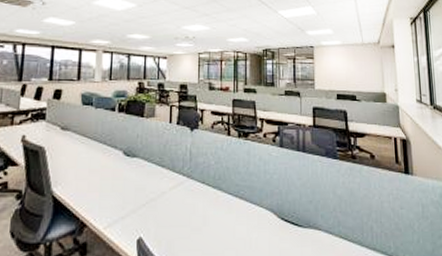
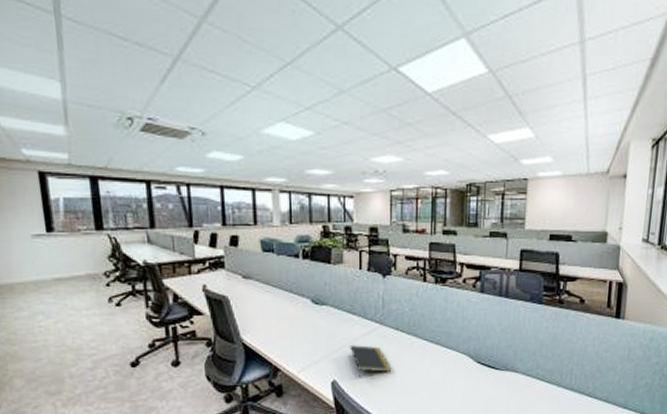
notepad: none [157,198,198,234] -> present [350,344,392,377]

